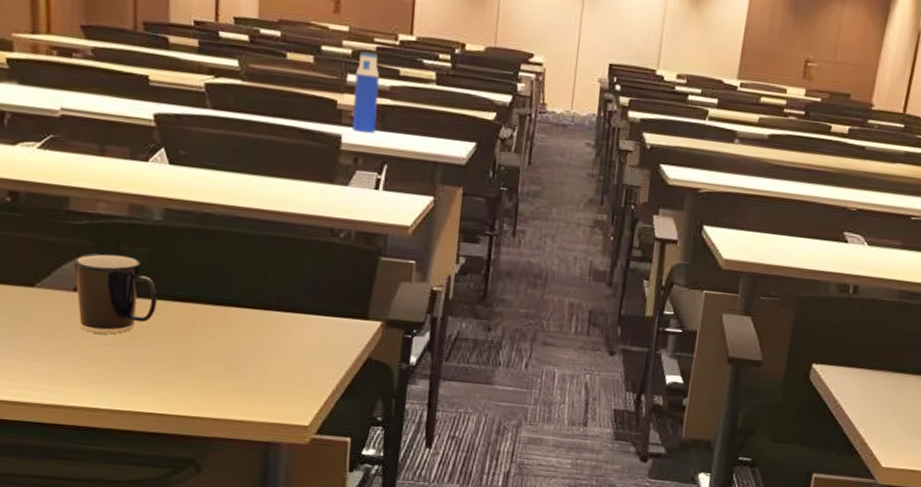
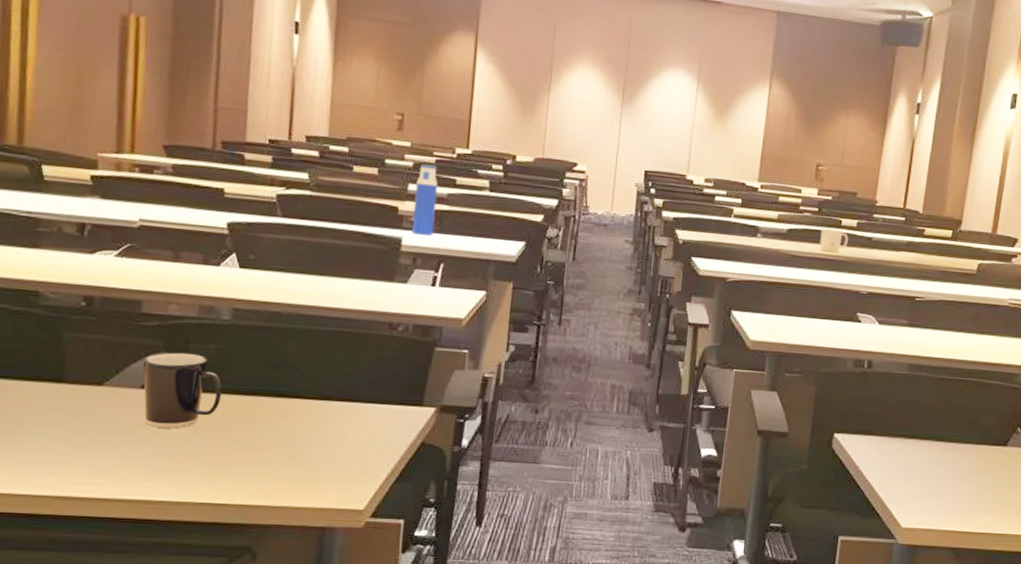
mug: none [804,134,838,163] -> present [819,228,848,253]

